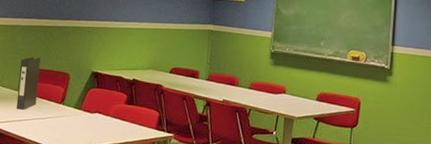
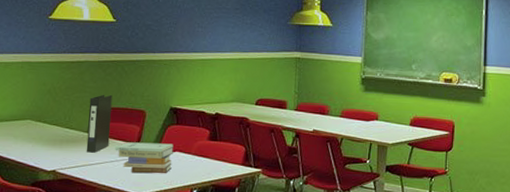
books: none [41,102,94,133] -> present [115,142,174,174]

